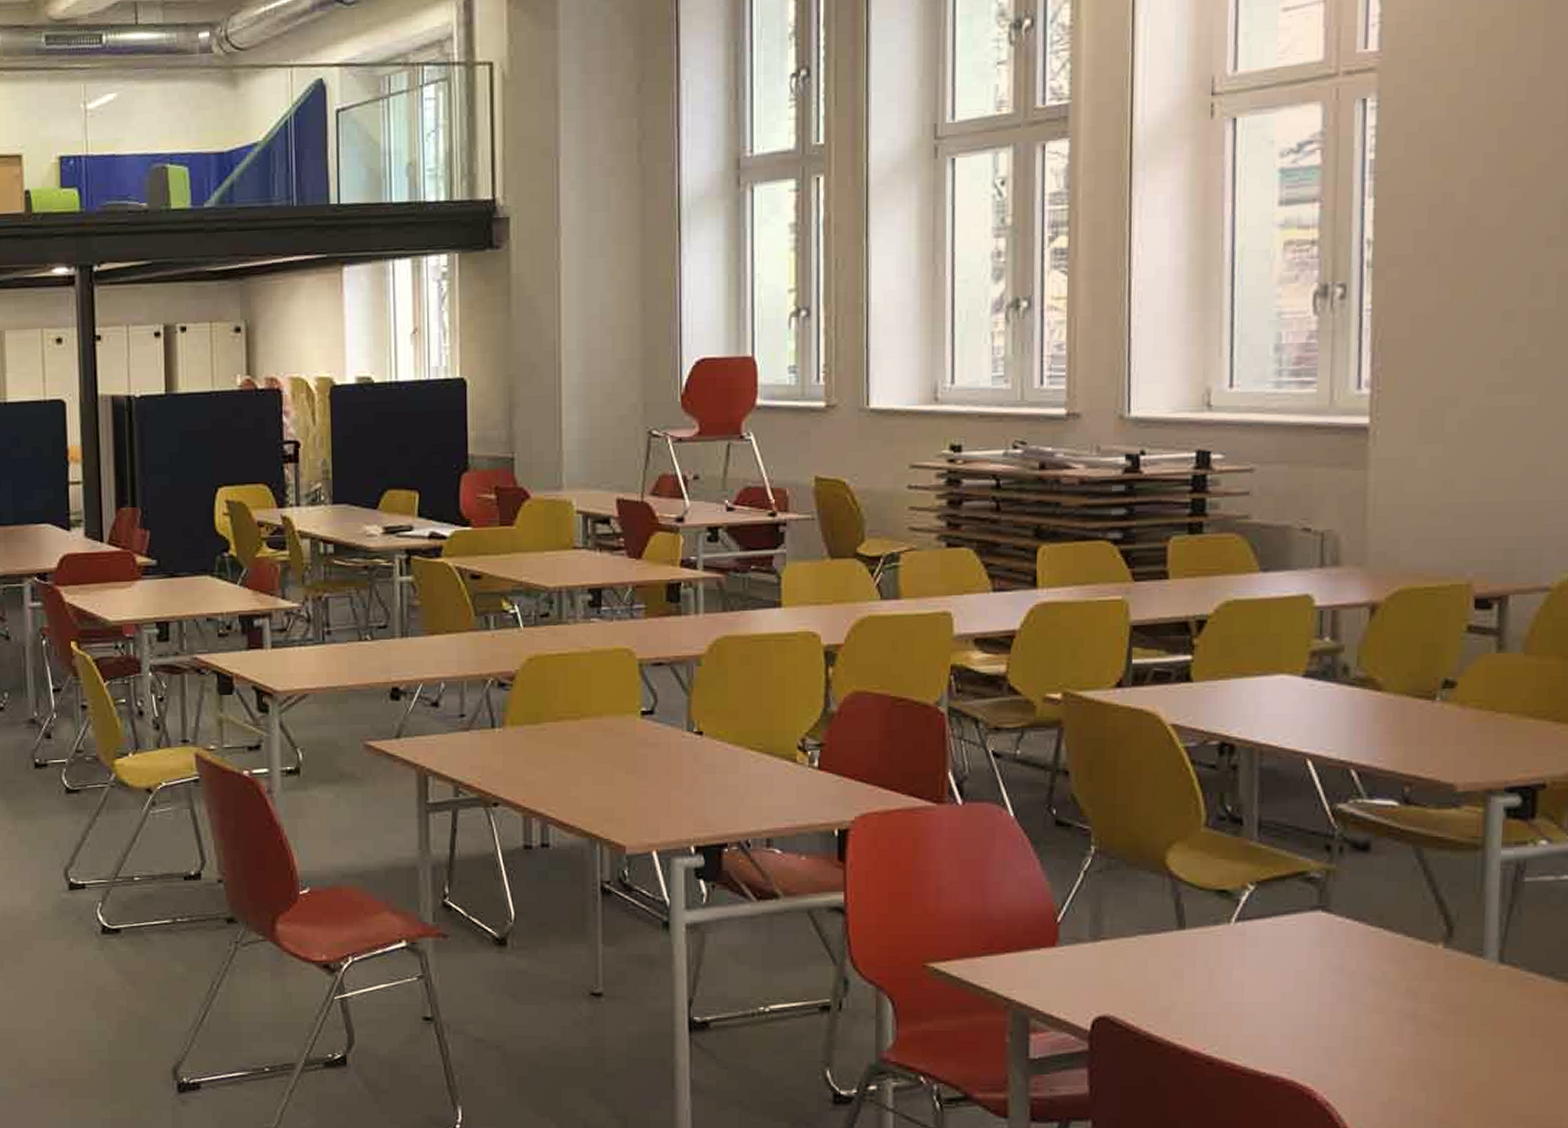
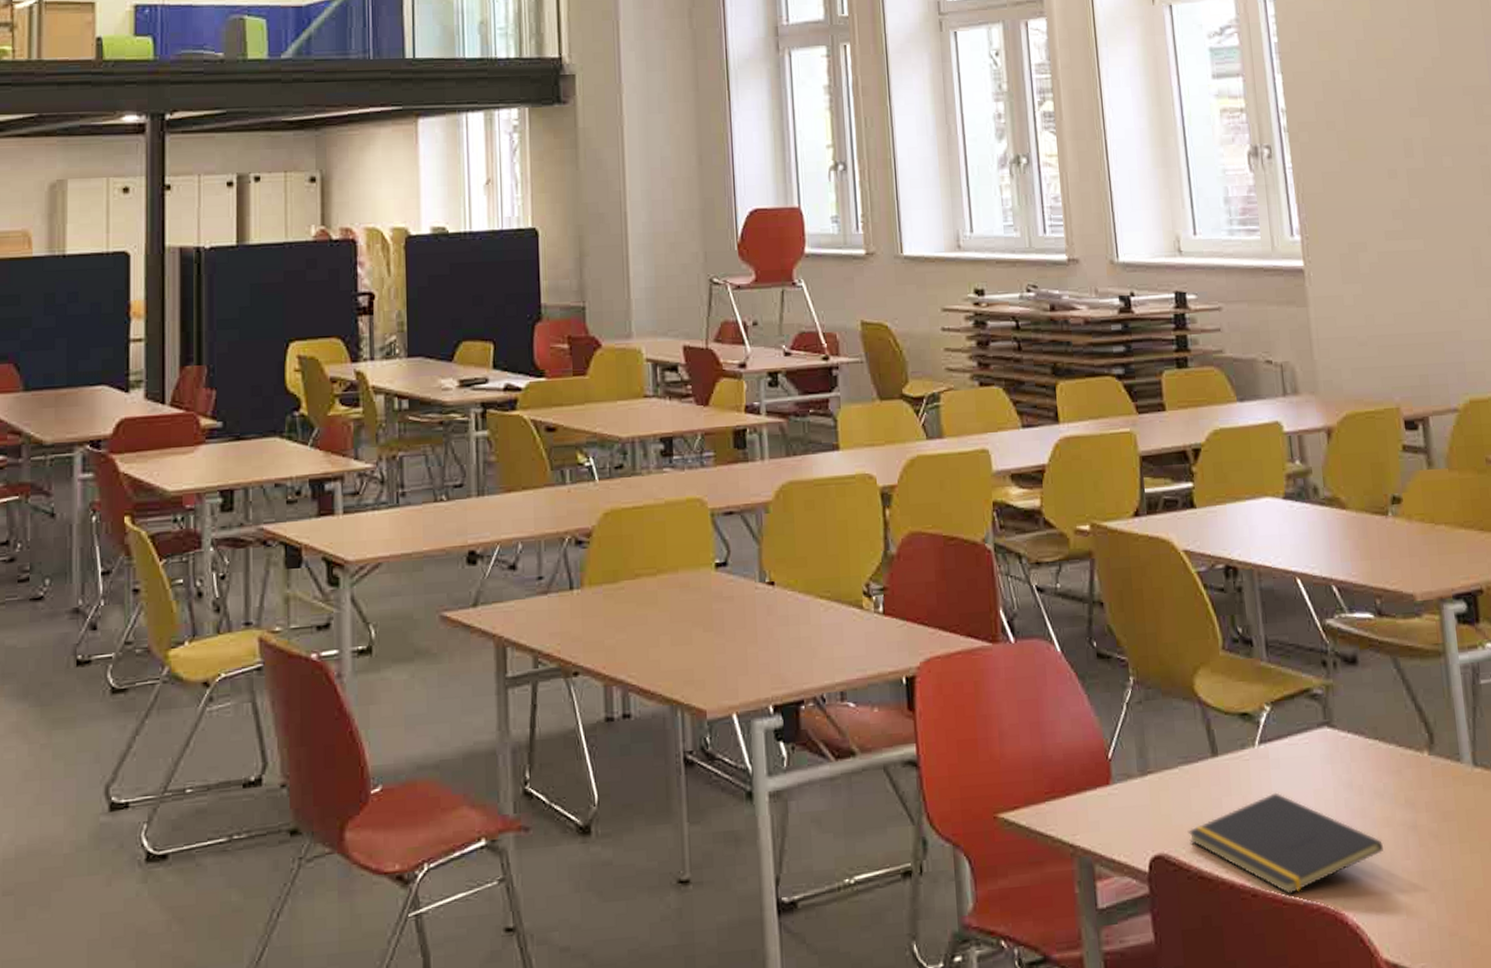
notepad: none [1139,969,1371,1067] -> present [1187,792,1383,895]

